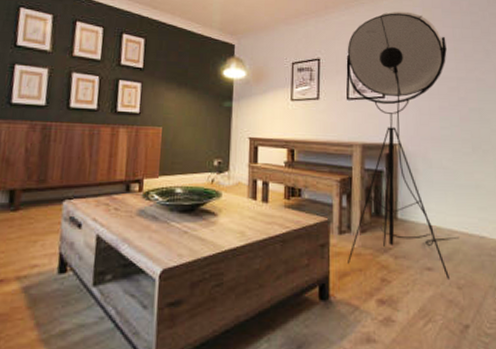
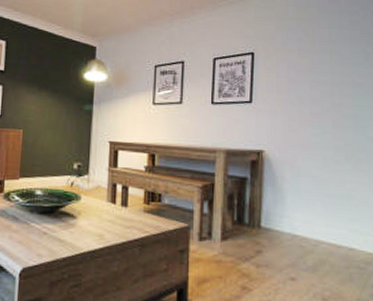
floor lamp: present [346,11,460,281] -> none [206,11,327,292]

